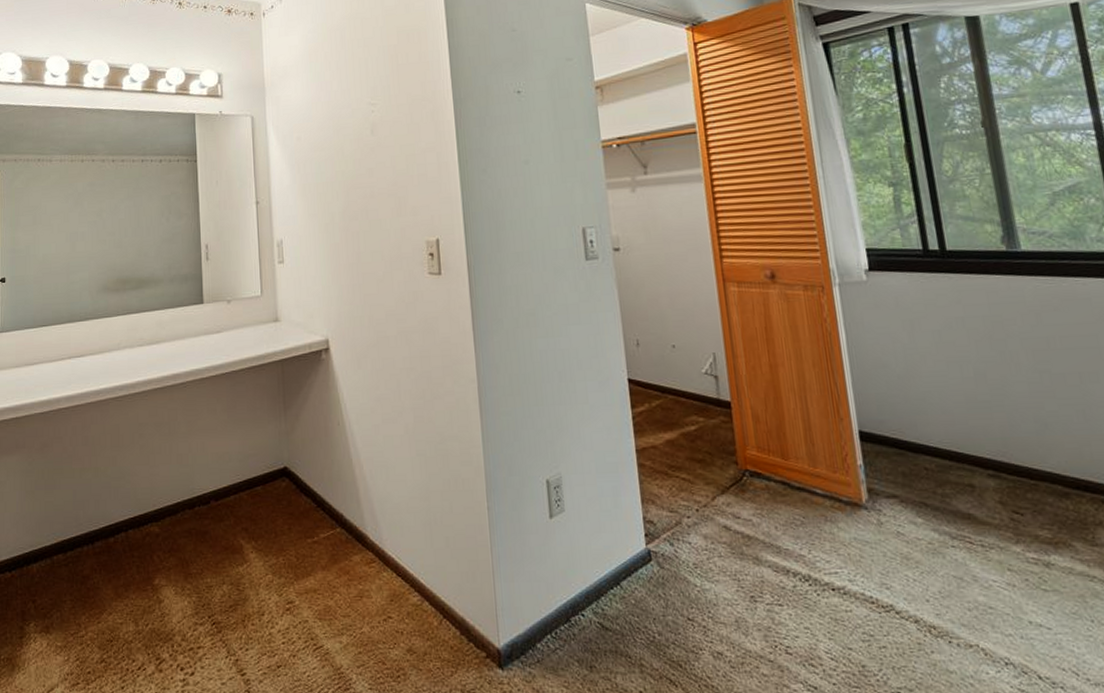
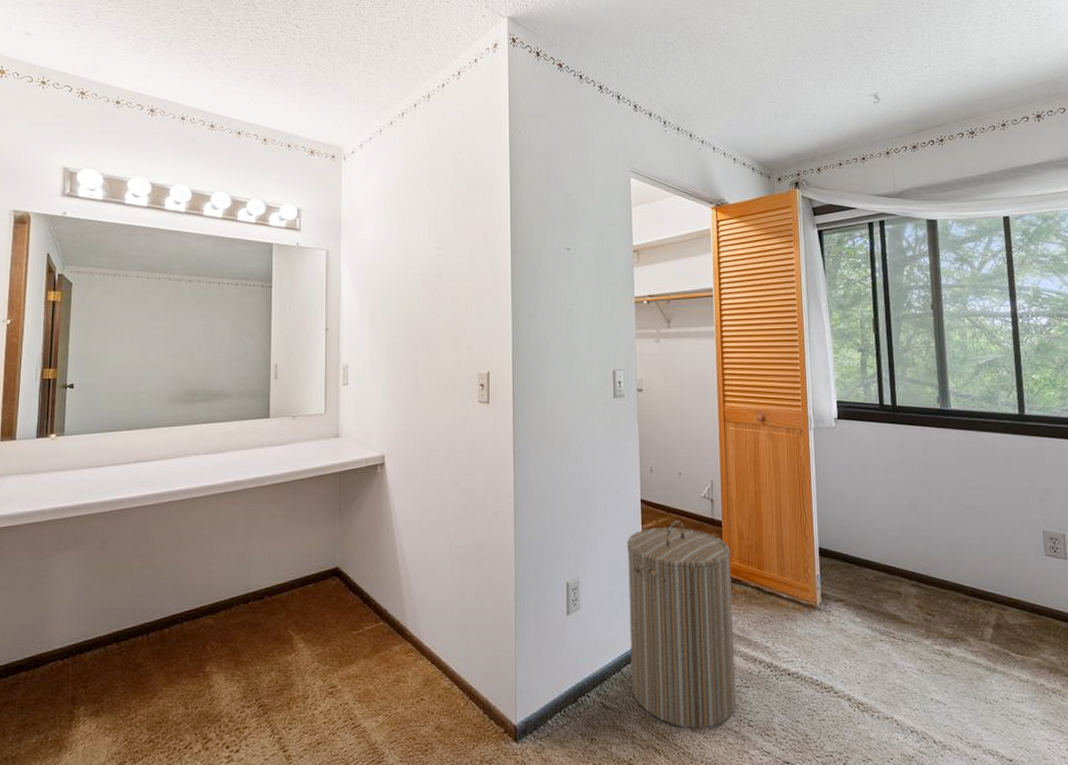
laundry hamper: none [614,401,768,656] -> present [626,519,737,729]

